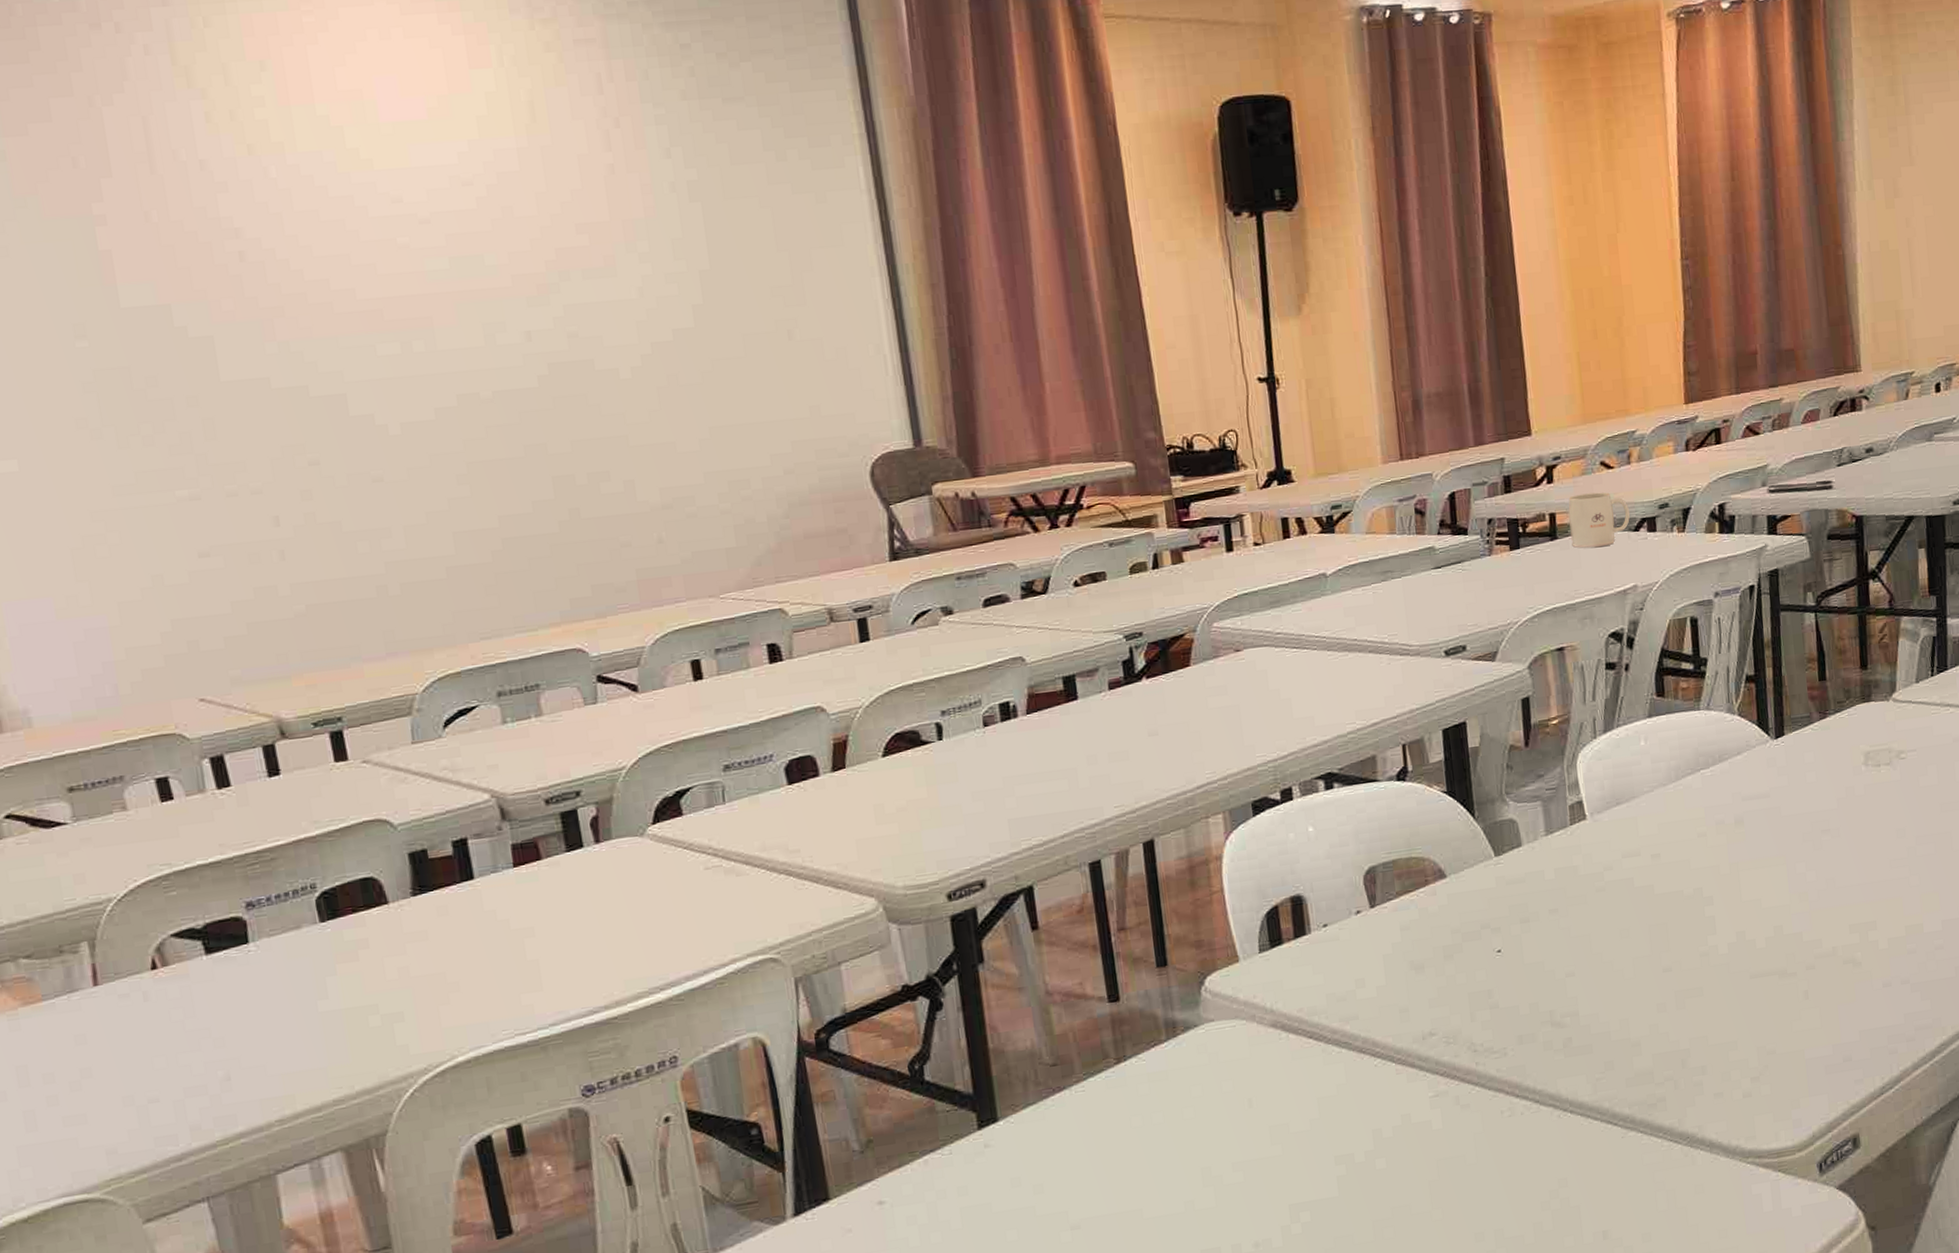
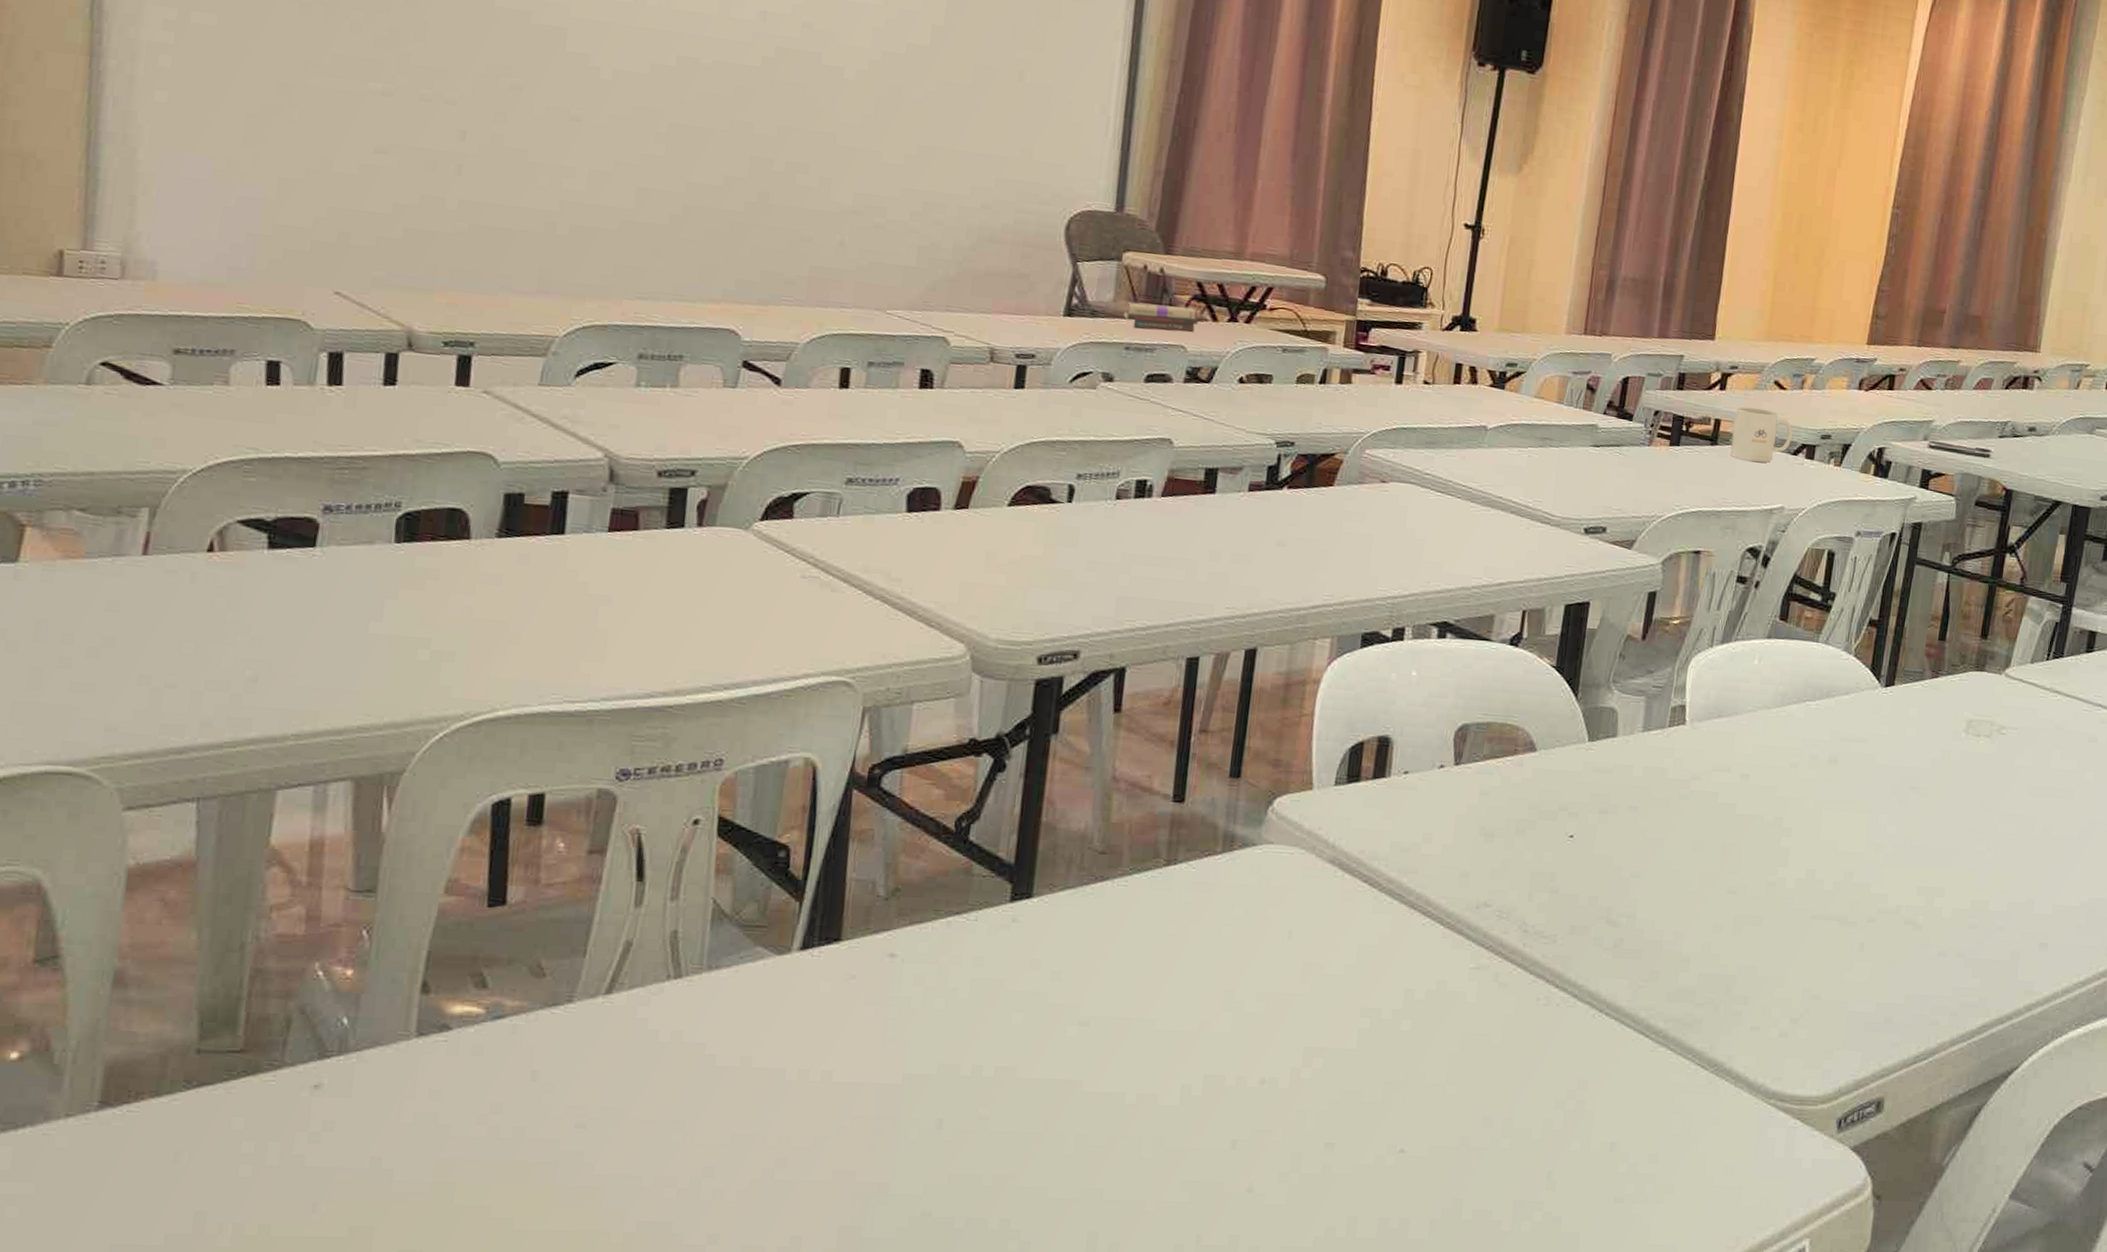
books: none [946,523,1021,557] -> present [1123,303,1199,333]

